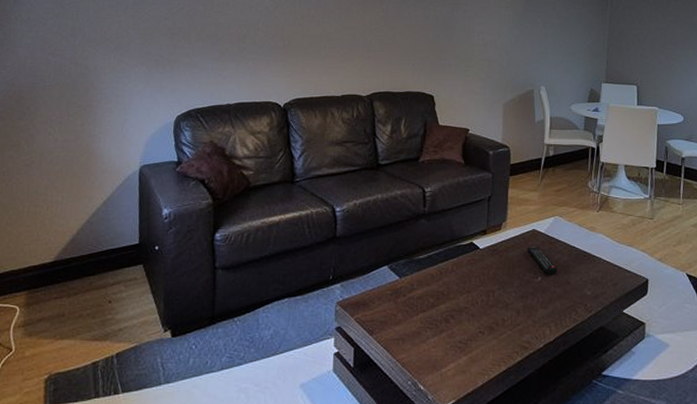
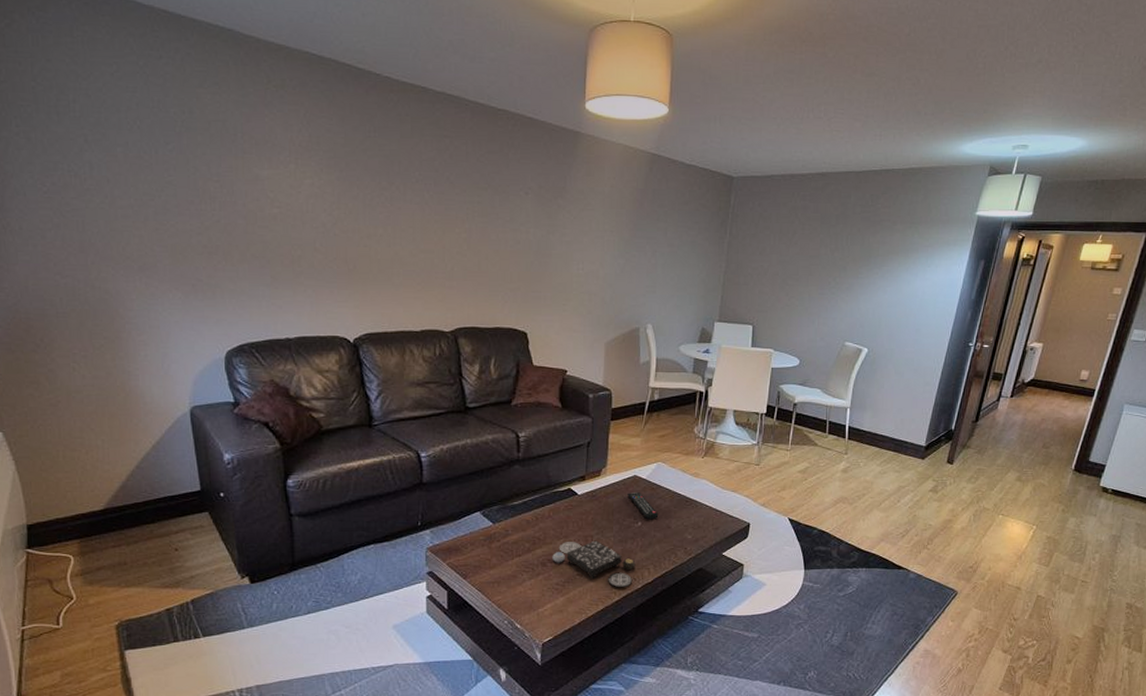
board game: none [455,296,537,347] -> present [552,540,636,588]

